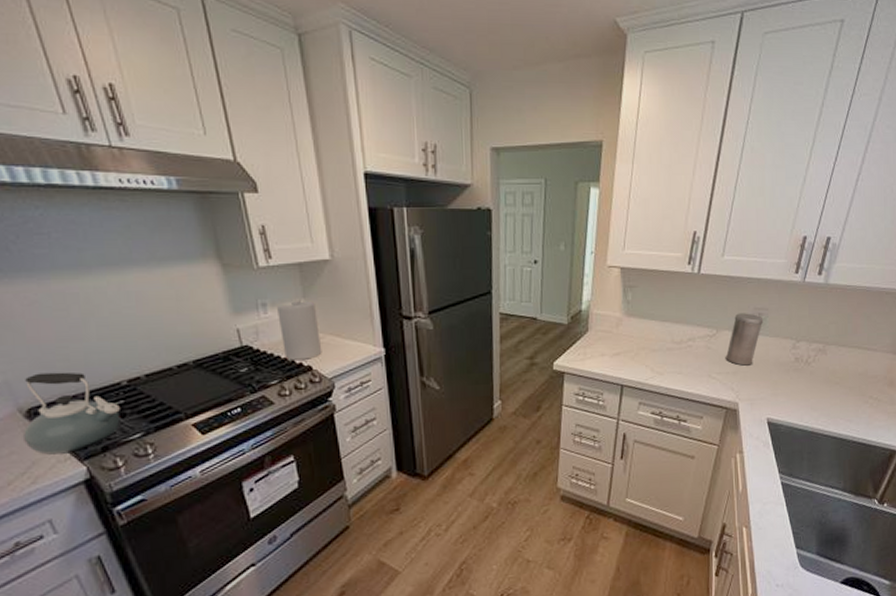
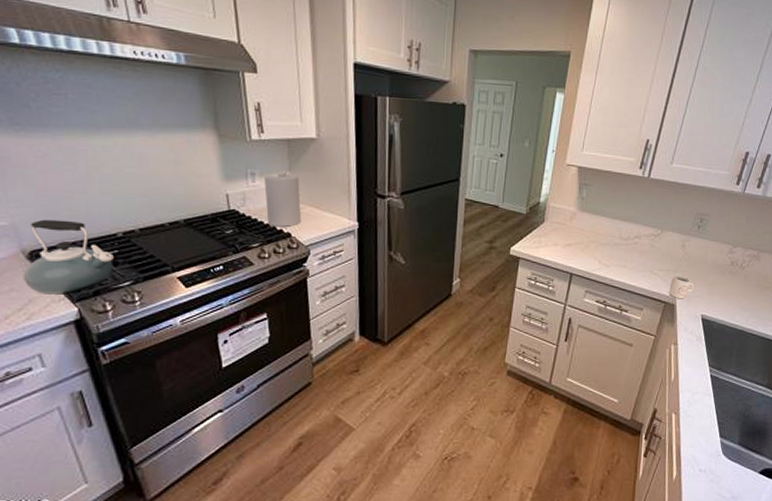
canister: present [725,313,764,366] -> none [667,217,705,265]
mug: none [730,376,758,404] -> present [669,274,695,299]

